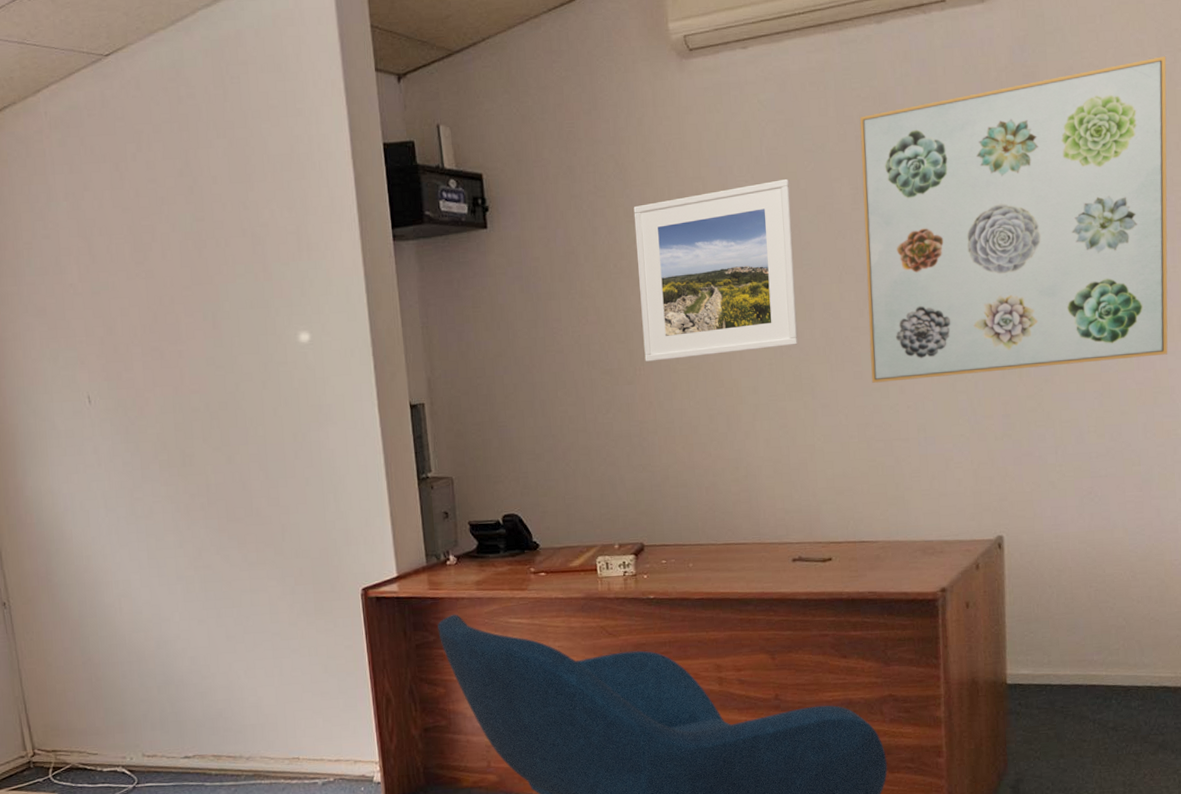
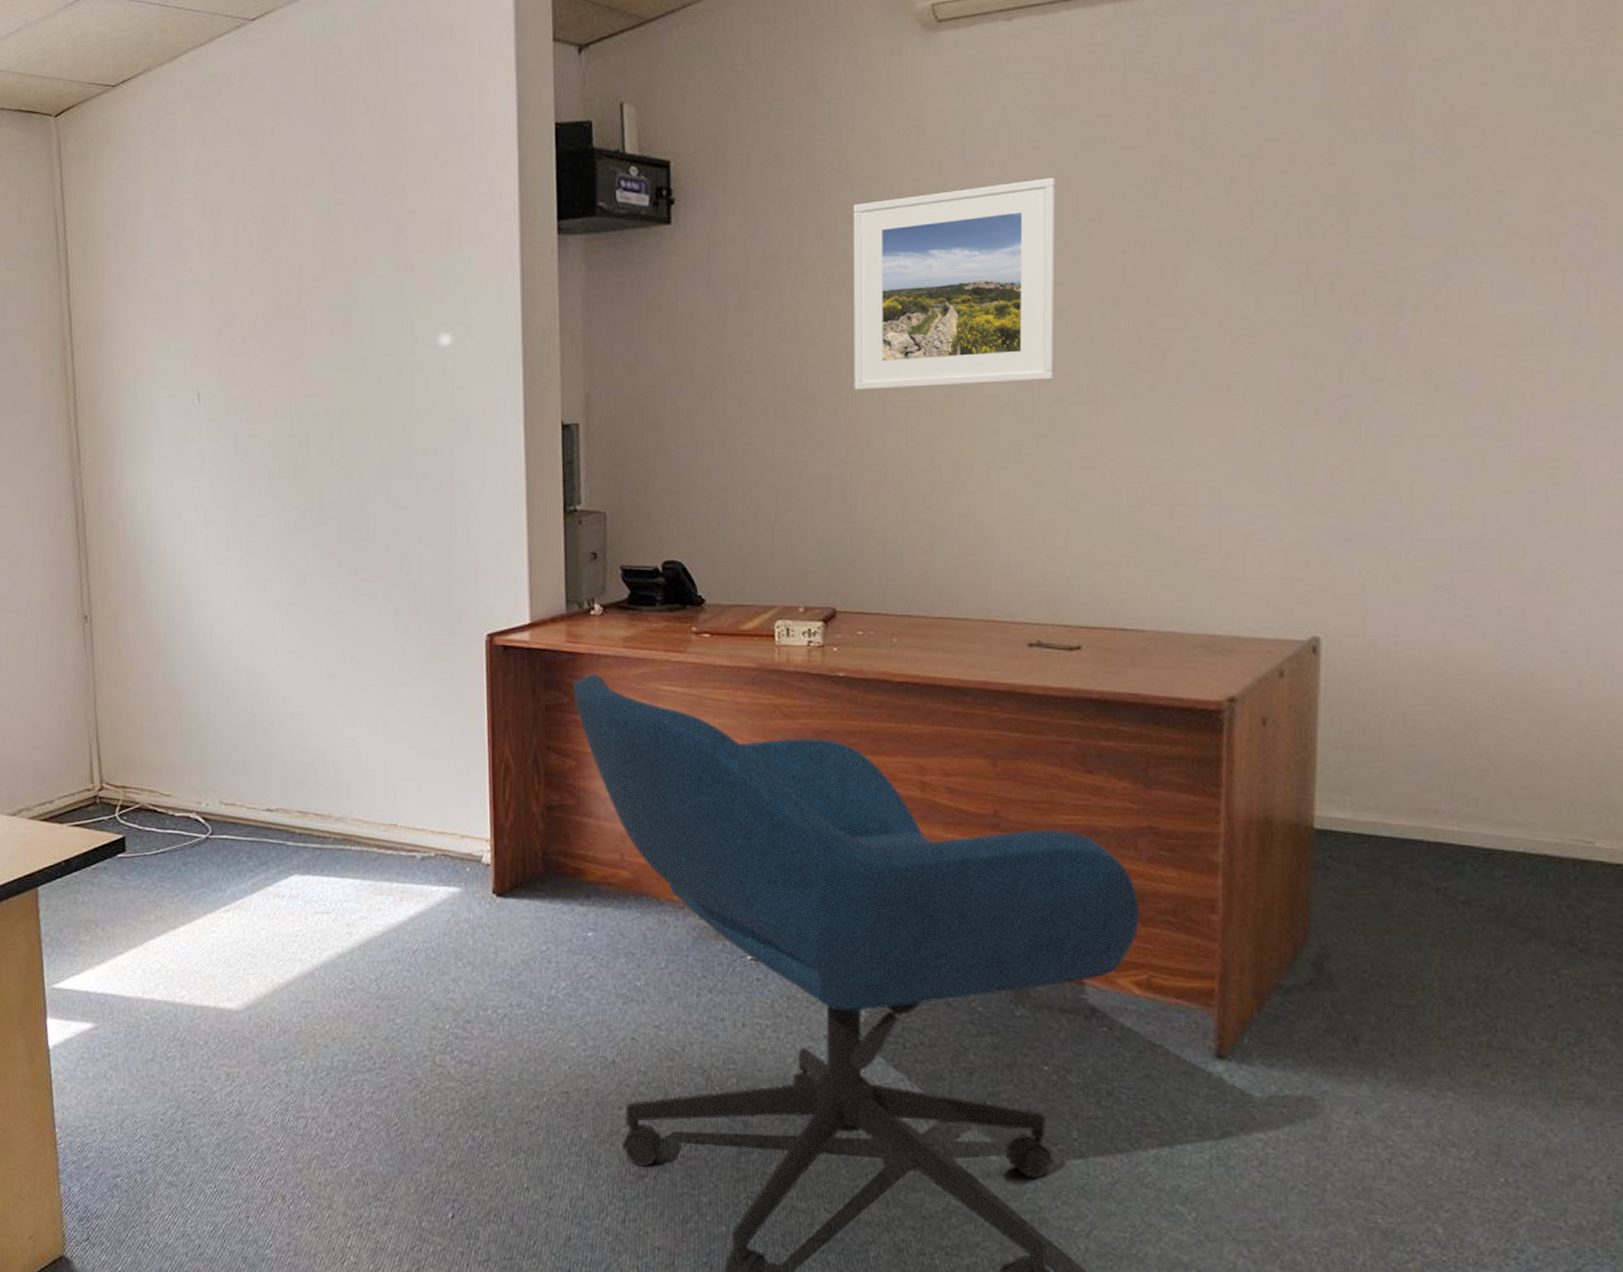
wall art: present [859,56,1168,383] -> none [1149,36,1591,432]

